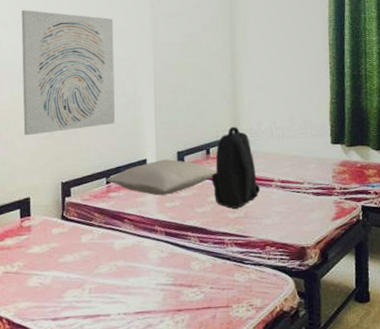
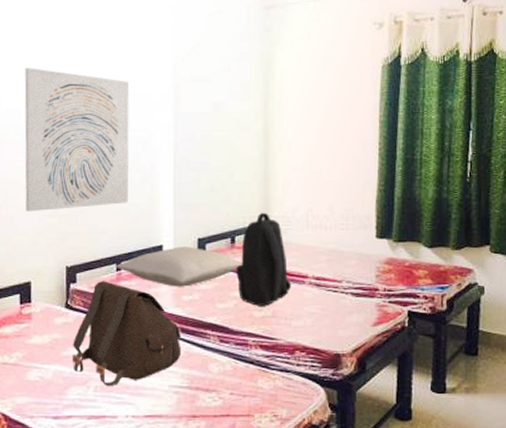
satchel: none [68,193,166,287] -> present [71,281,182,386]

